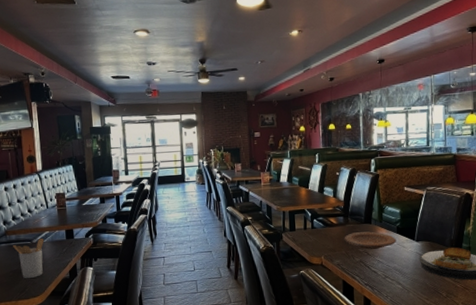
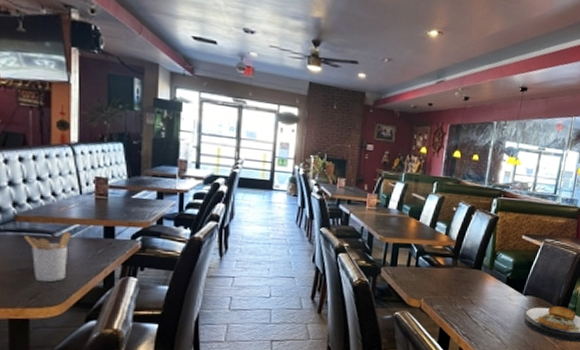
plate: present [344,231,396,250] -> none [449,277,504,298]

